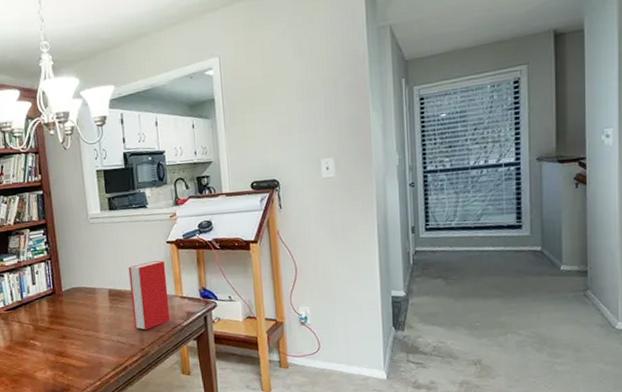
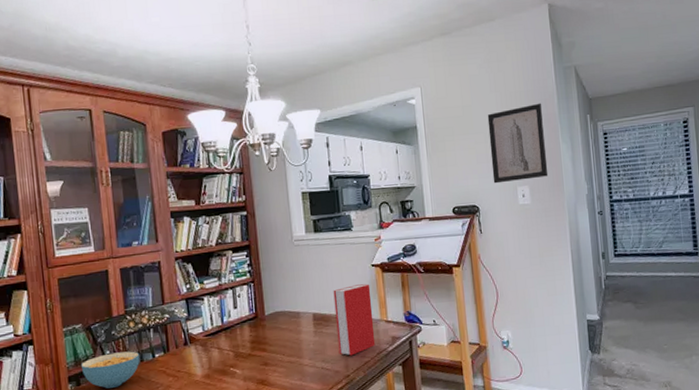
wall art: none [290,68,356,157] -> present [487,103,549,184]

